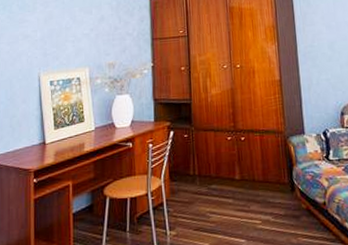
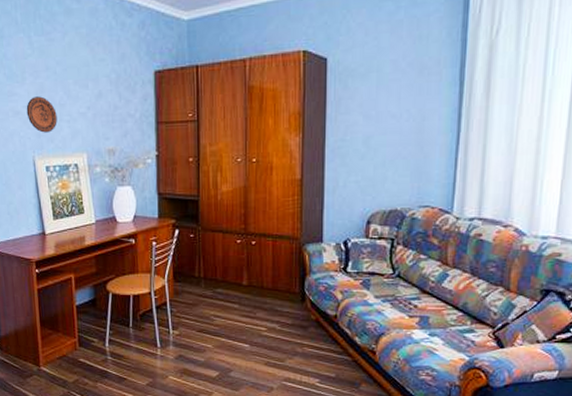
decorative plate: none [35,22,63,52] -> present [26,96,57,133]

